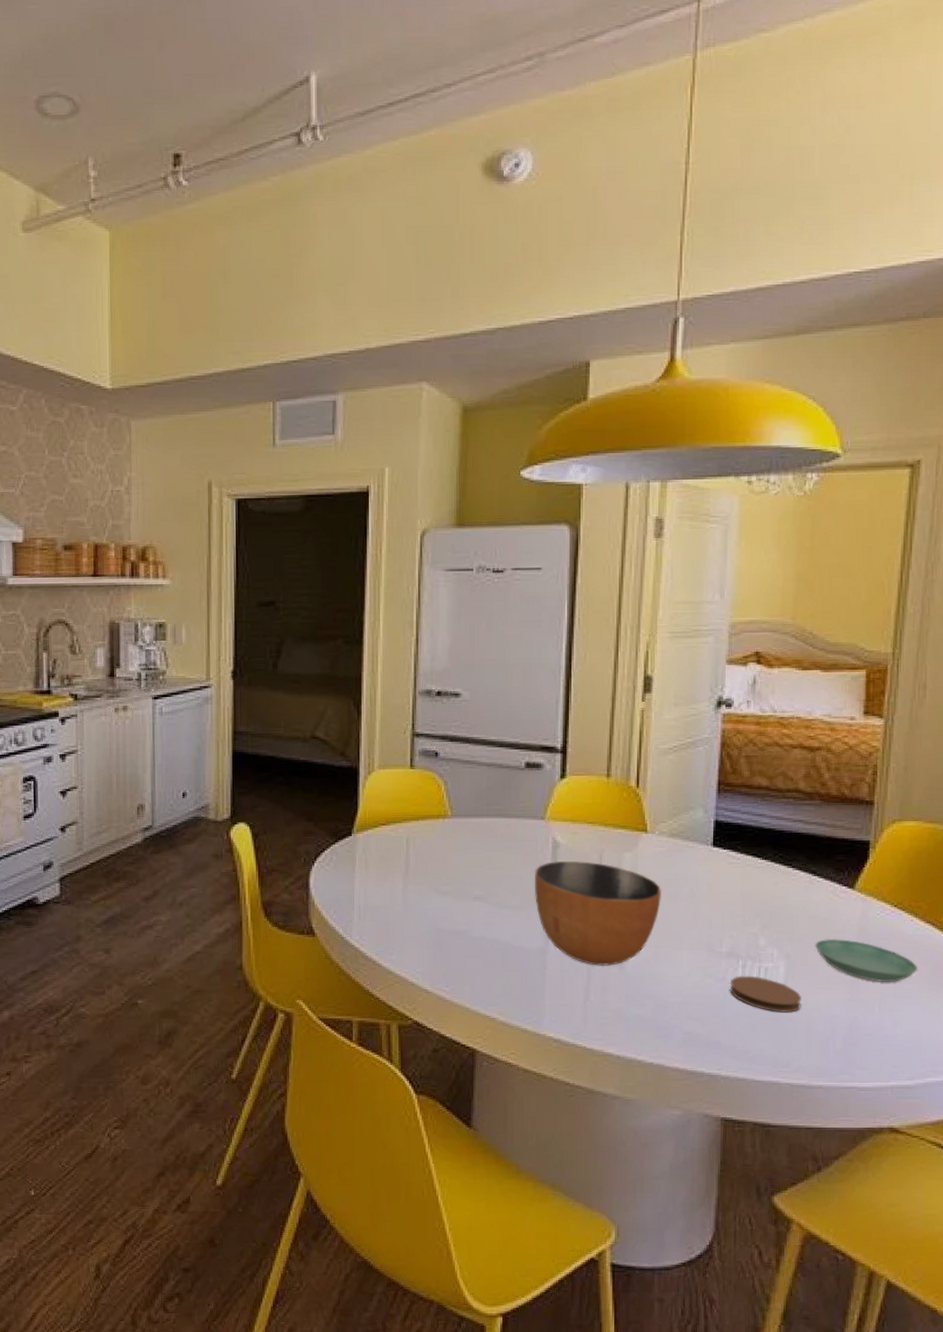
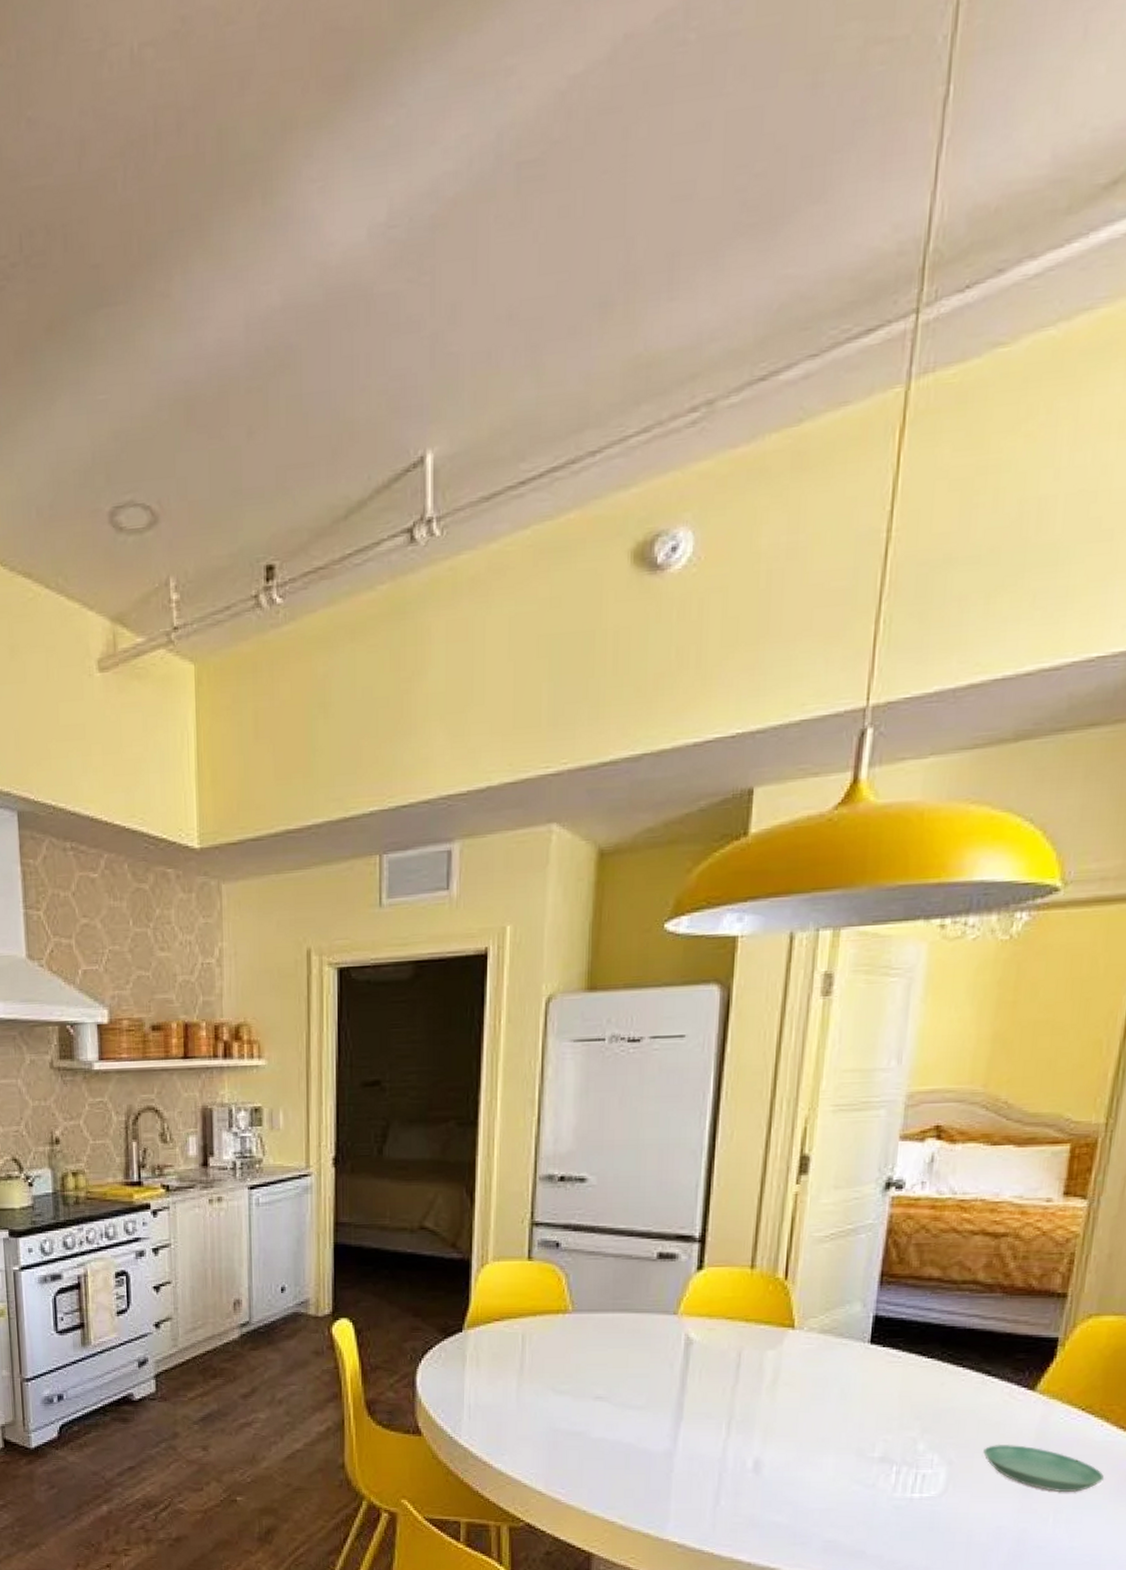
bowl: present [534,860,662,966] -> none [663,1358,808,1470]
coaster: present [729,976,801,1013] -> none [880,1482,963,1522]

